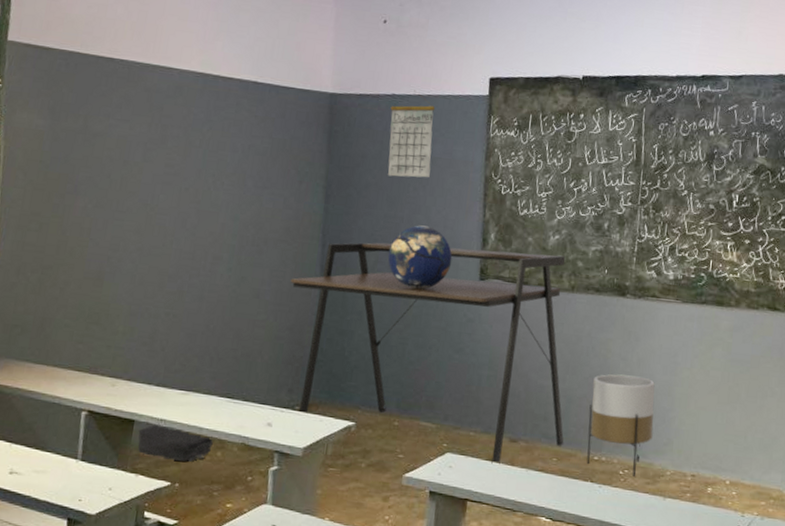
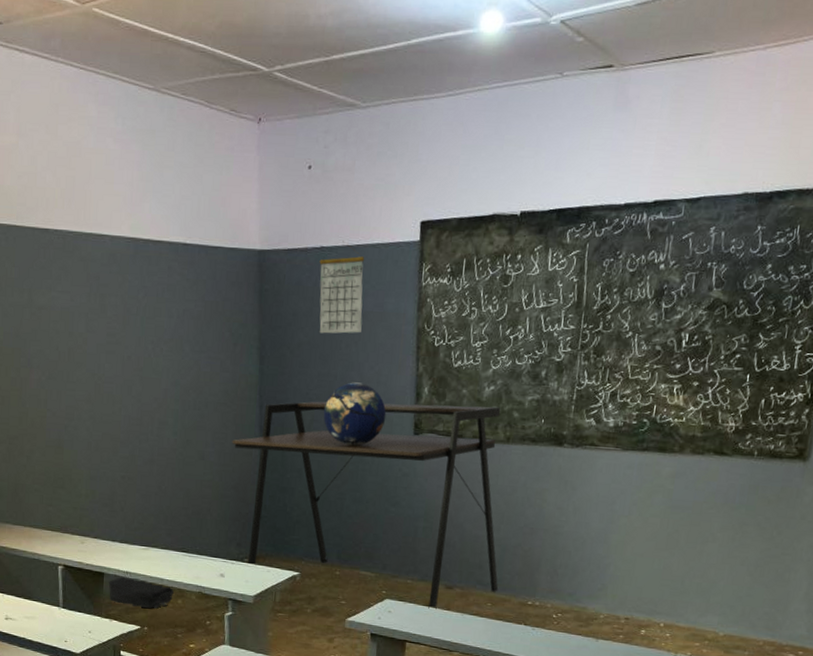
planter: present [586,374,655,476] -> none [520,523,591,620]

